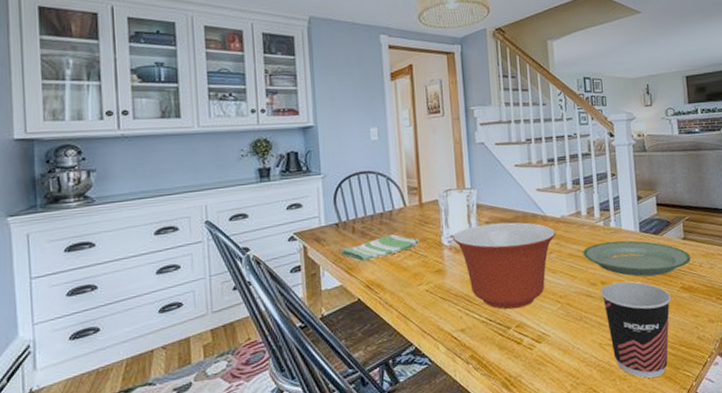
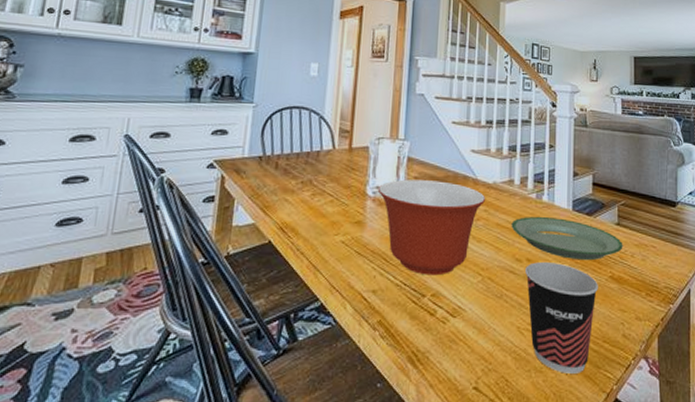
dish towel: present [340,234,419,262] -> none [259,176,343,201]

